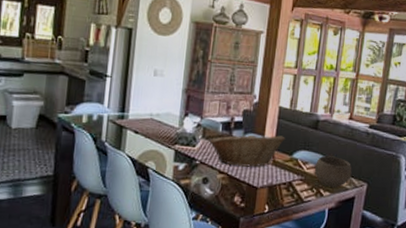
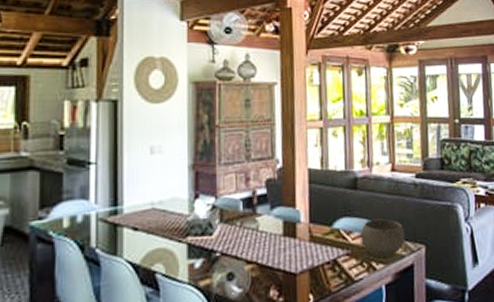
fruit basket: present [209,132,286,168] -> none [229,204,321,252]

